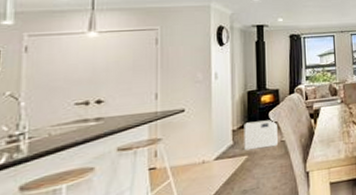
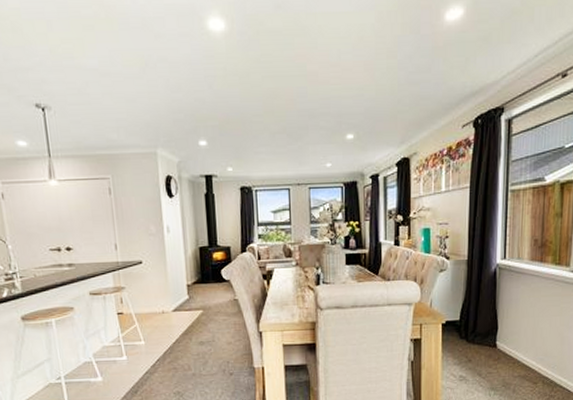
air purifier: present [244,120,278,151] -> none [197,277,231,306]

